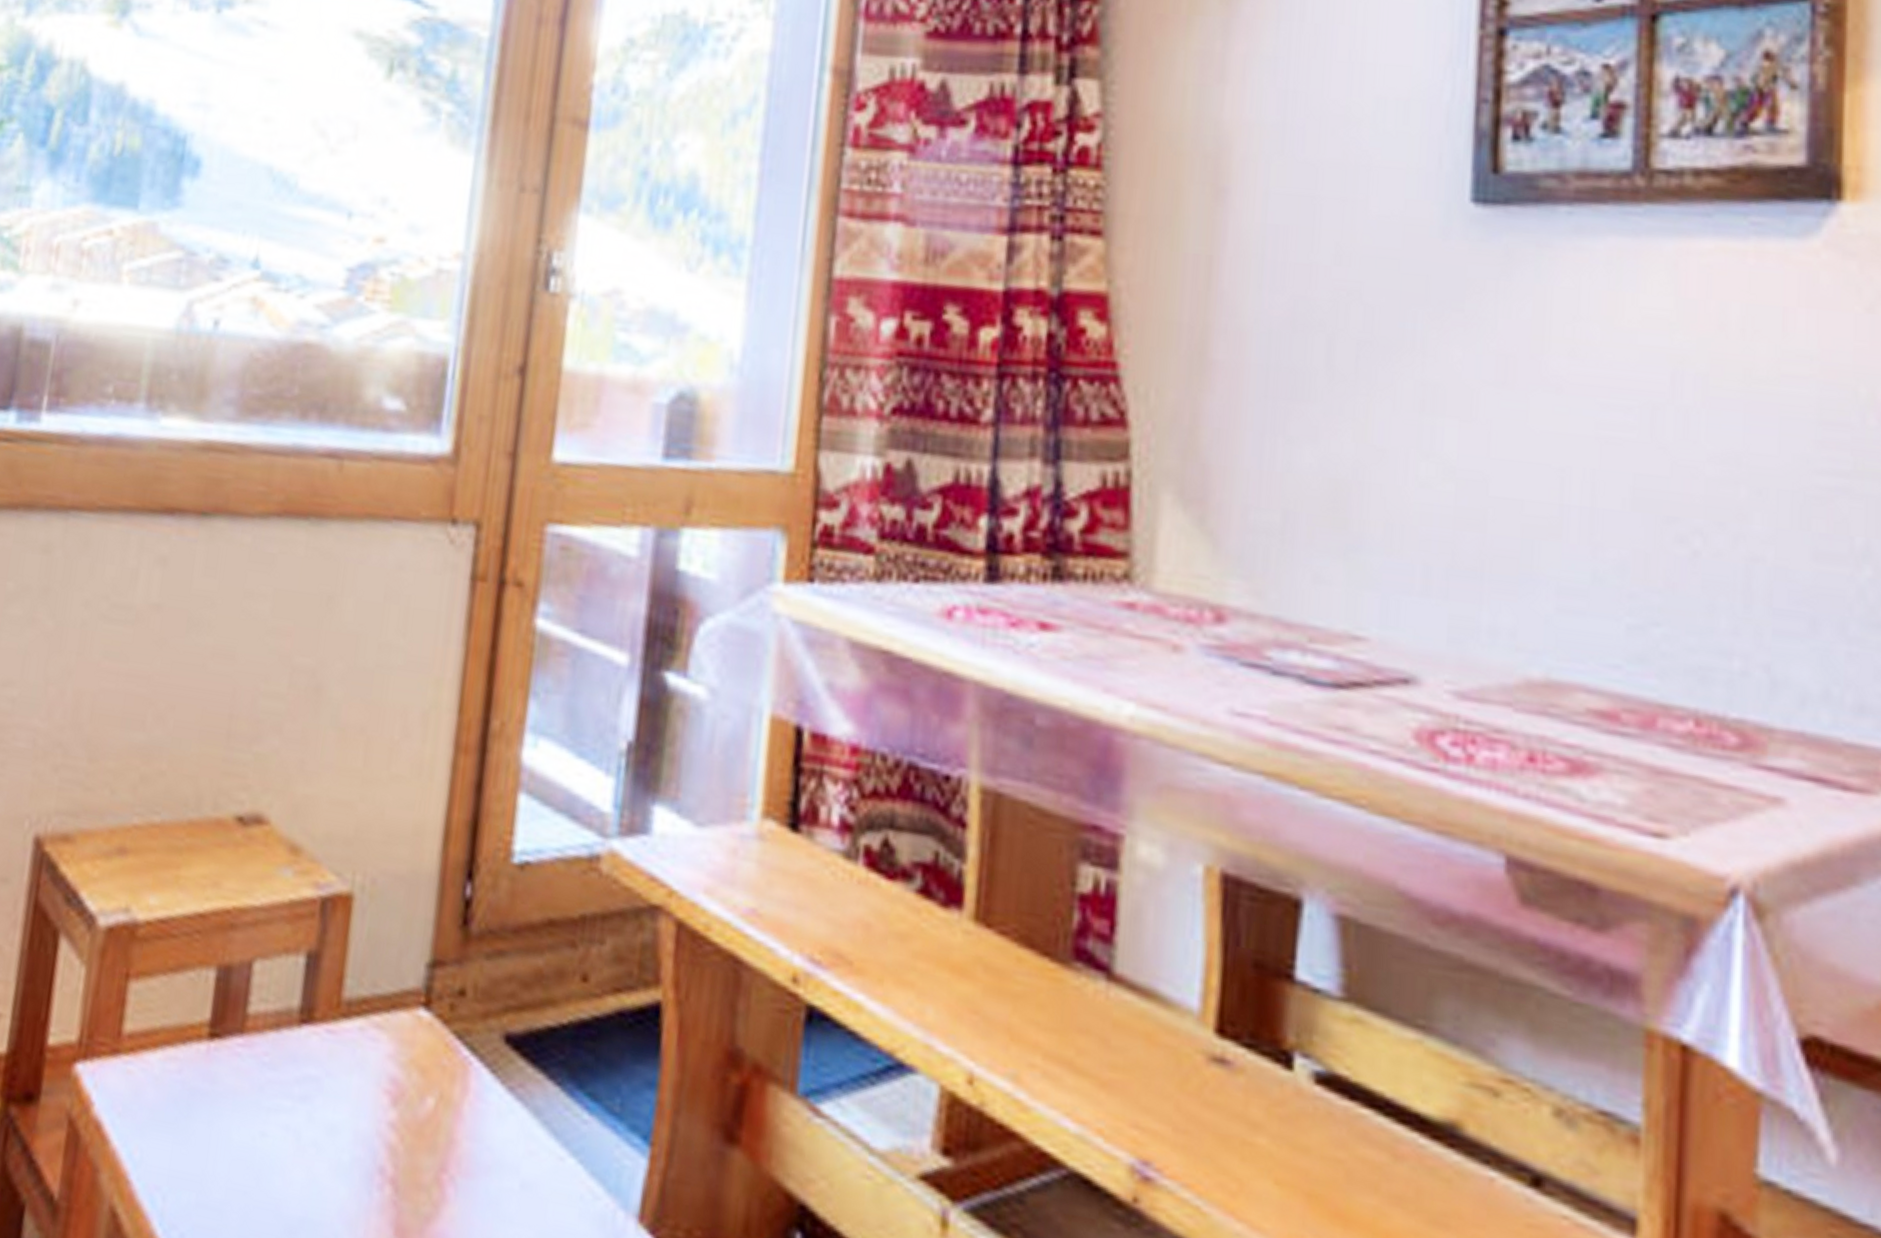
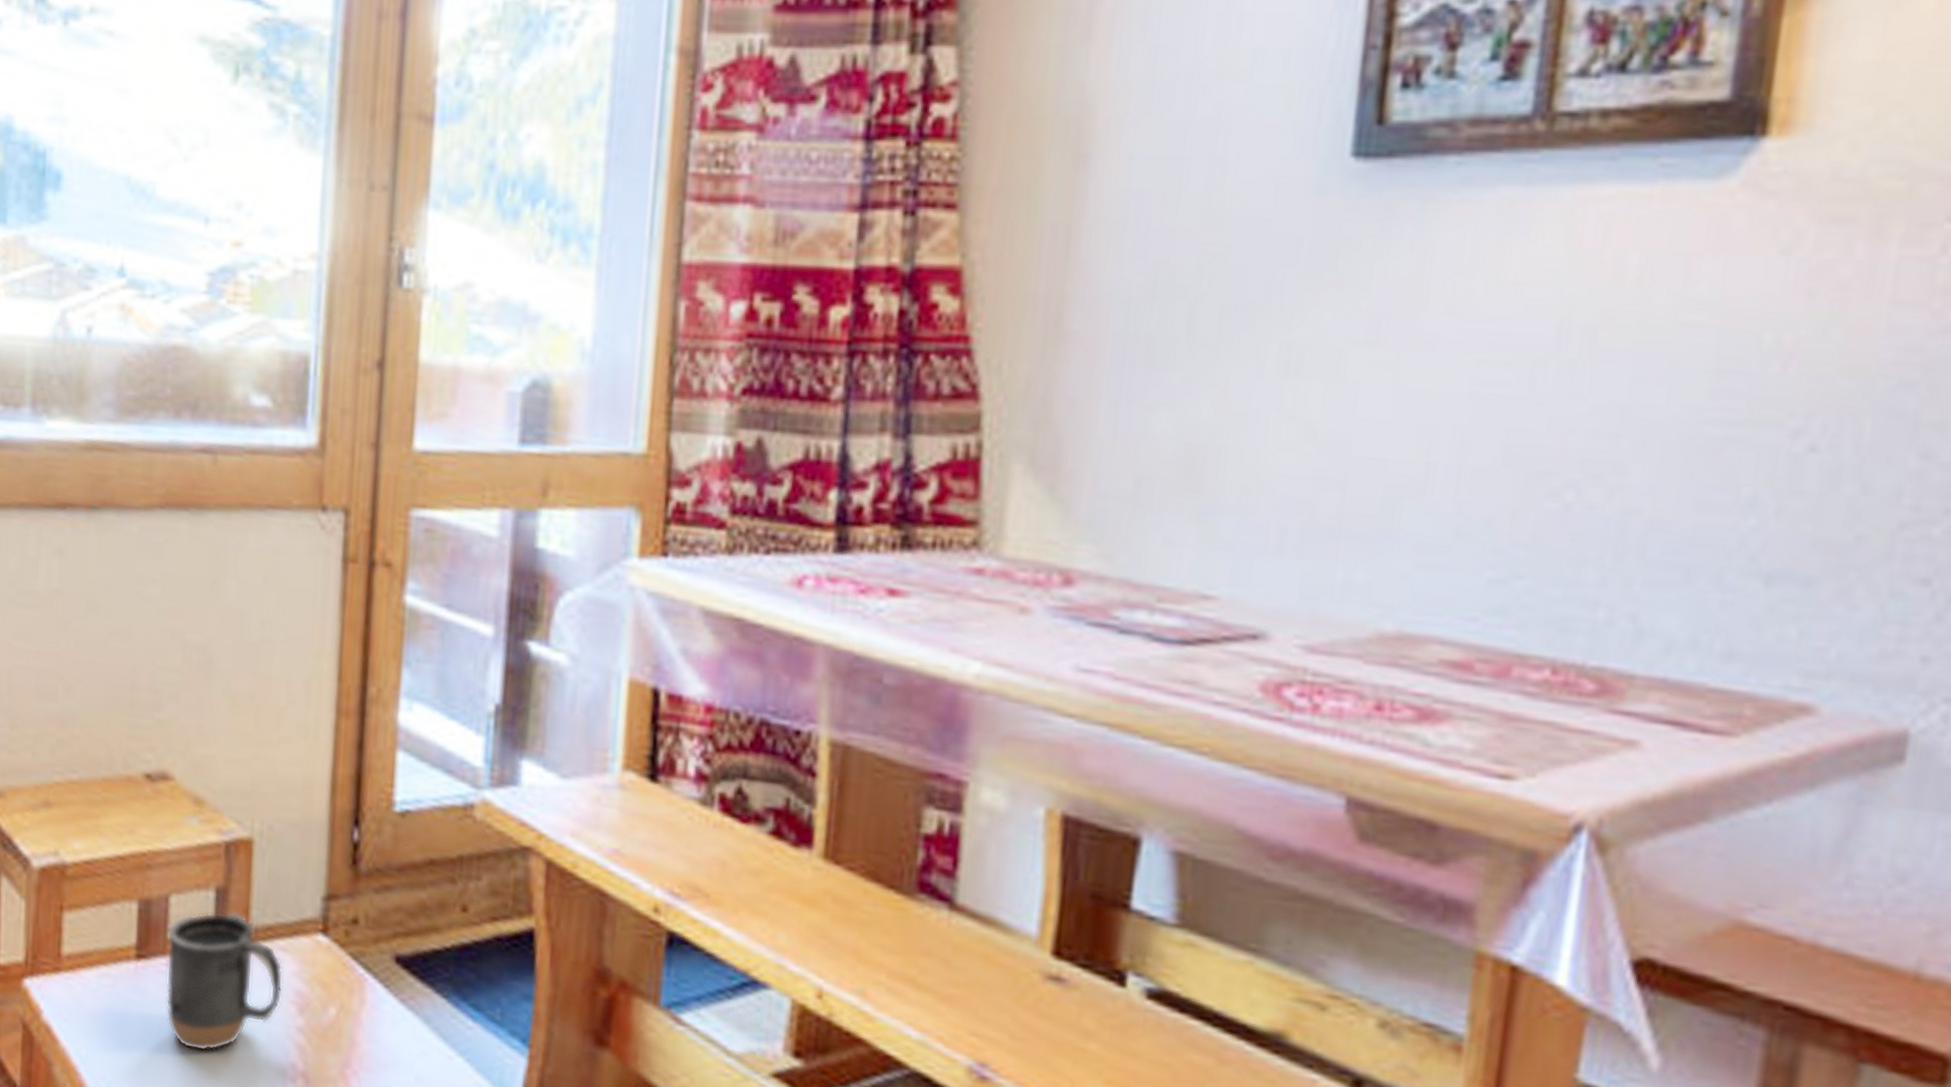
mug: none [238,980,377,1153] -> present [166,911,284,1052]

